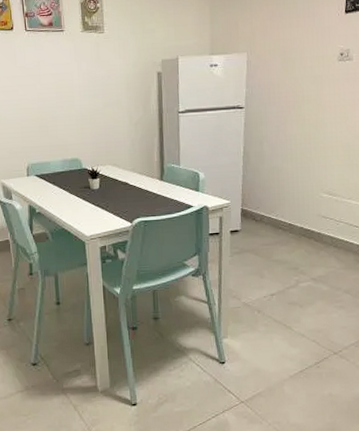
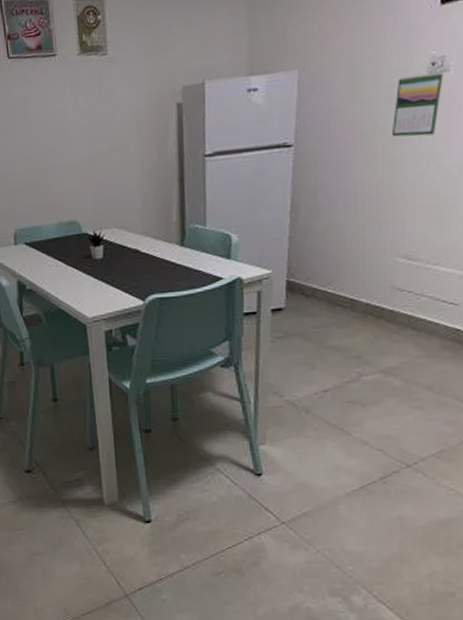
calendar: none [314,60,349,105] -> present [391,71,443,137]

